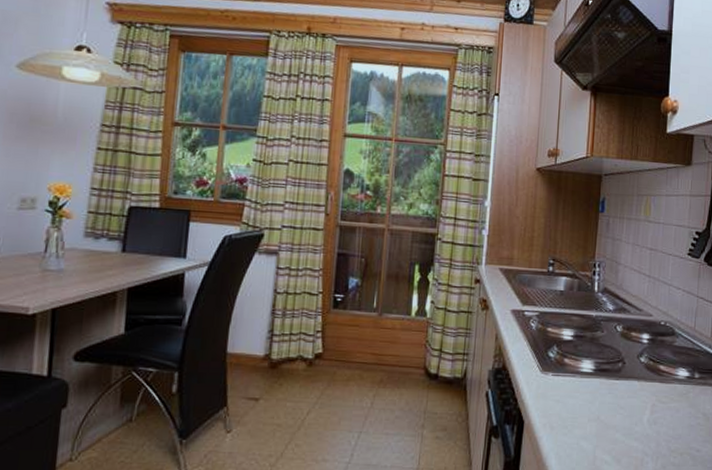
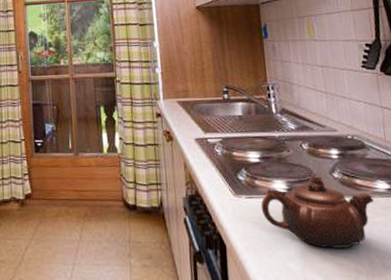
teapot: none [565,359,672,431] -> present [261,176,374,249]

